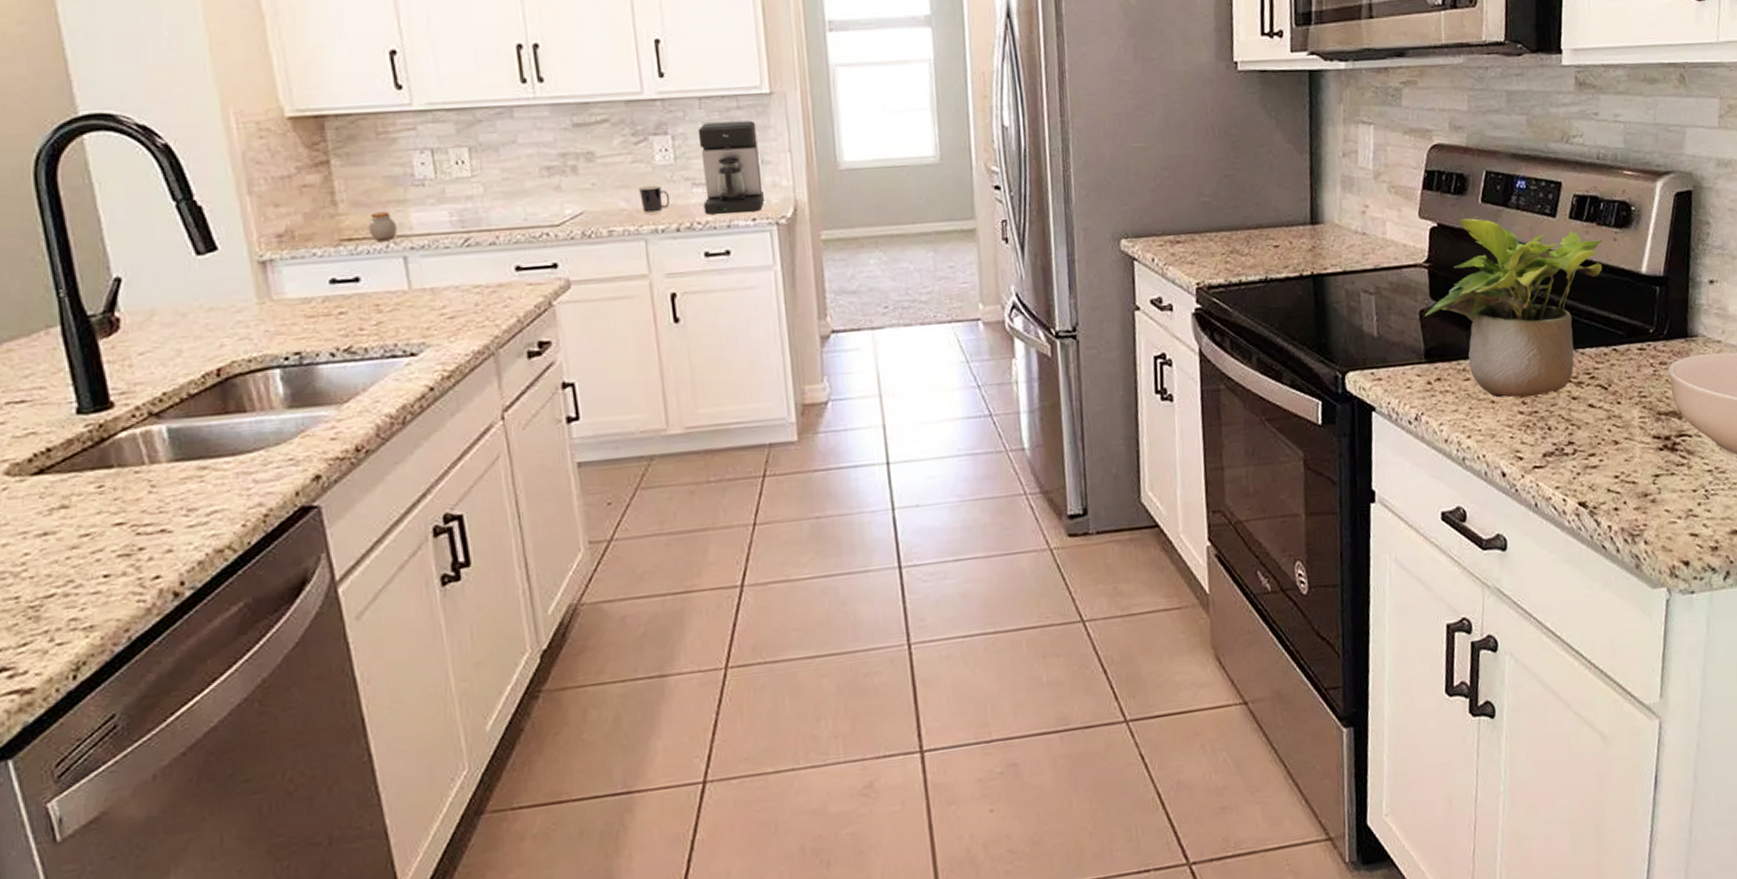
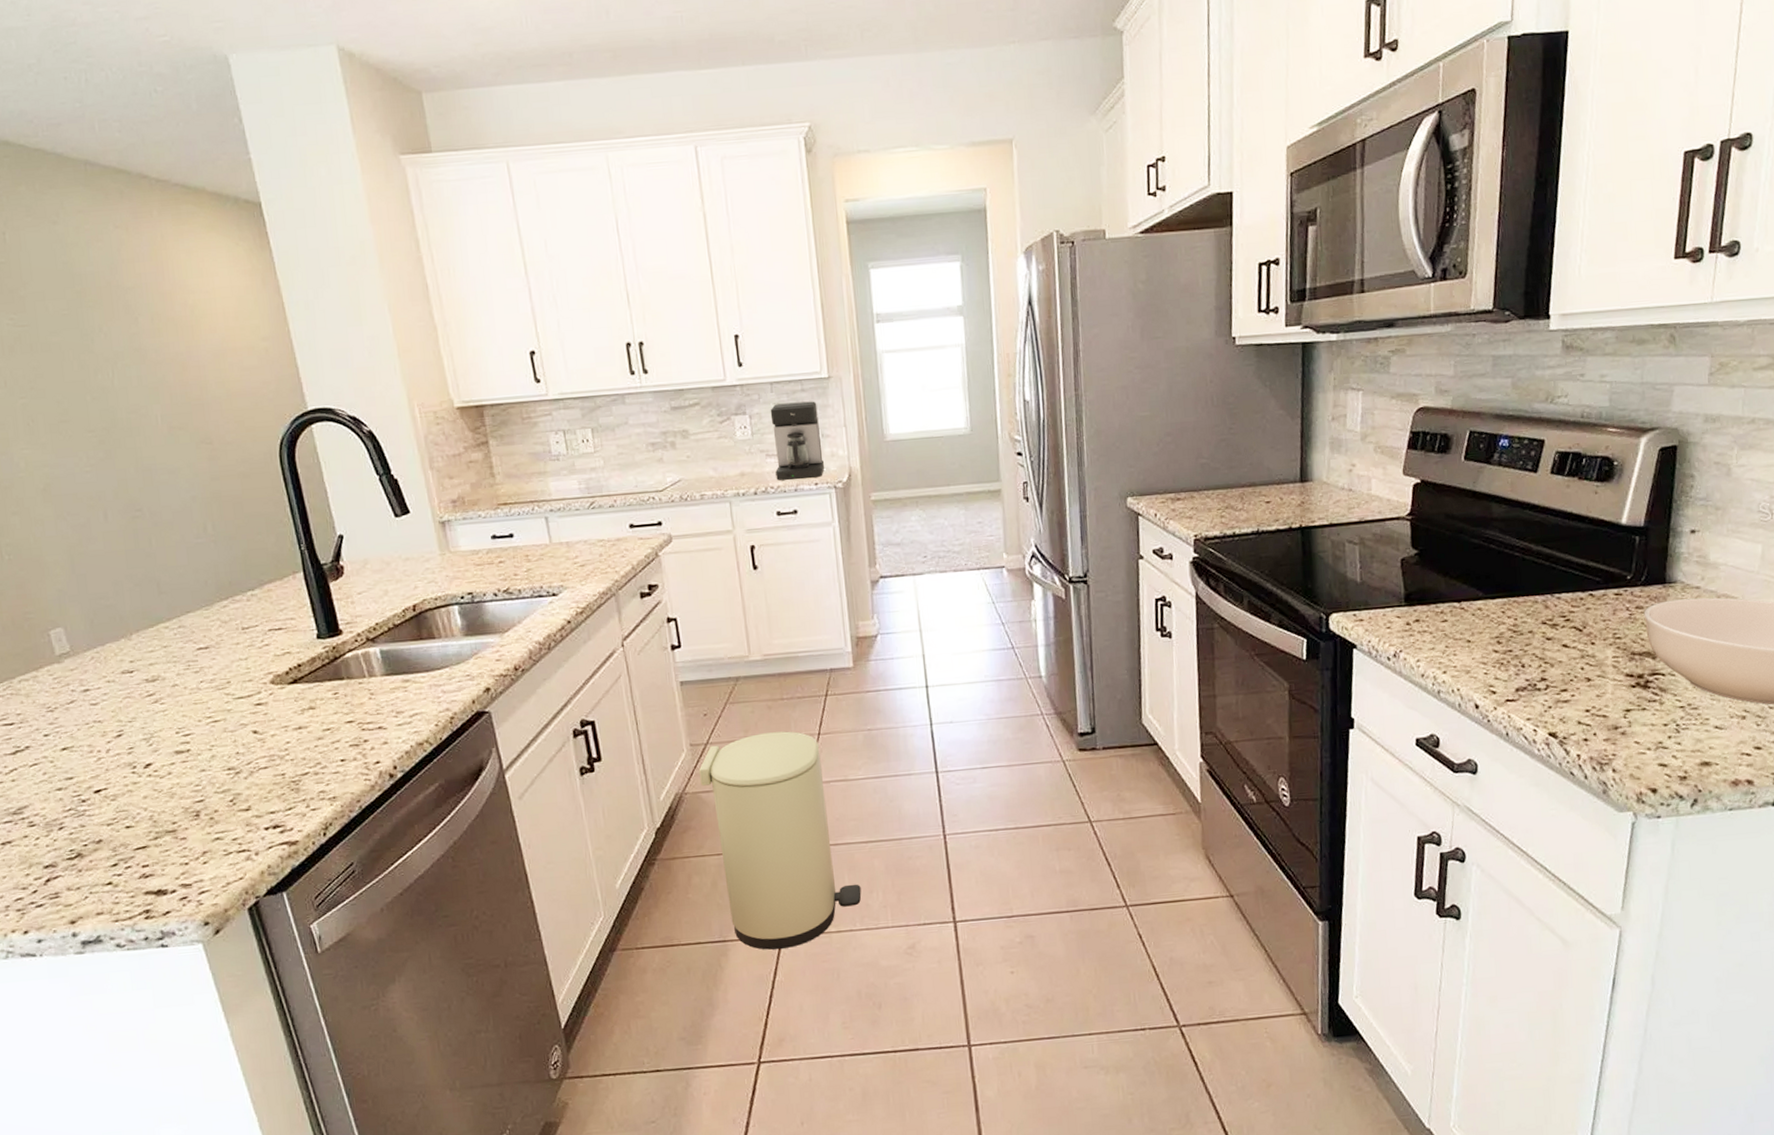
jar: present [368,212,398,241] -> none [518,481,540,505]
pedal bin: none [599,521,807,801] -> present [698,731,862,950]
mug: present [638,185,670,214] -> none [723,456,749,481]
potted plant: present [1424,215,1603,398] -> none [1405,472,1583,638]

